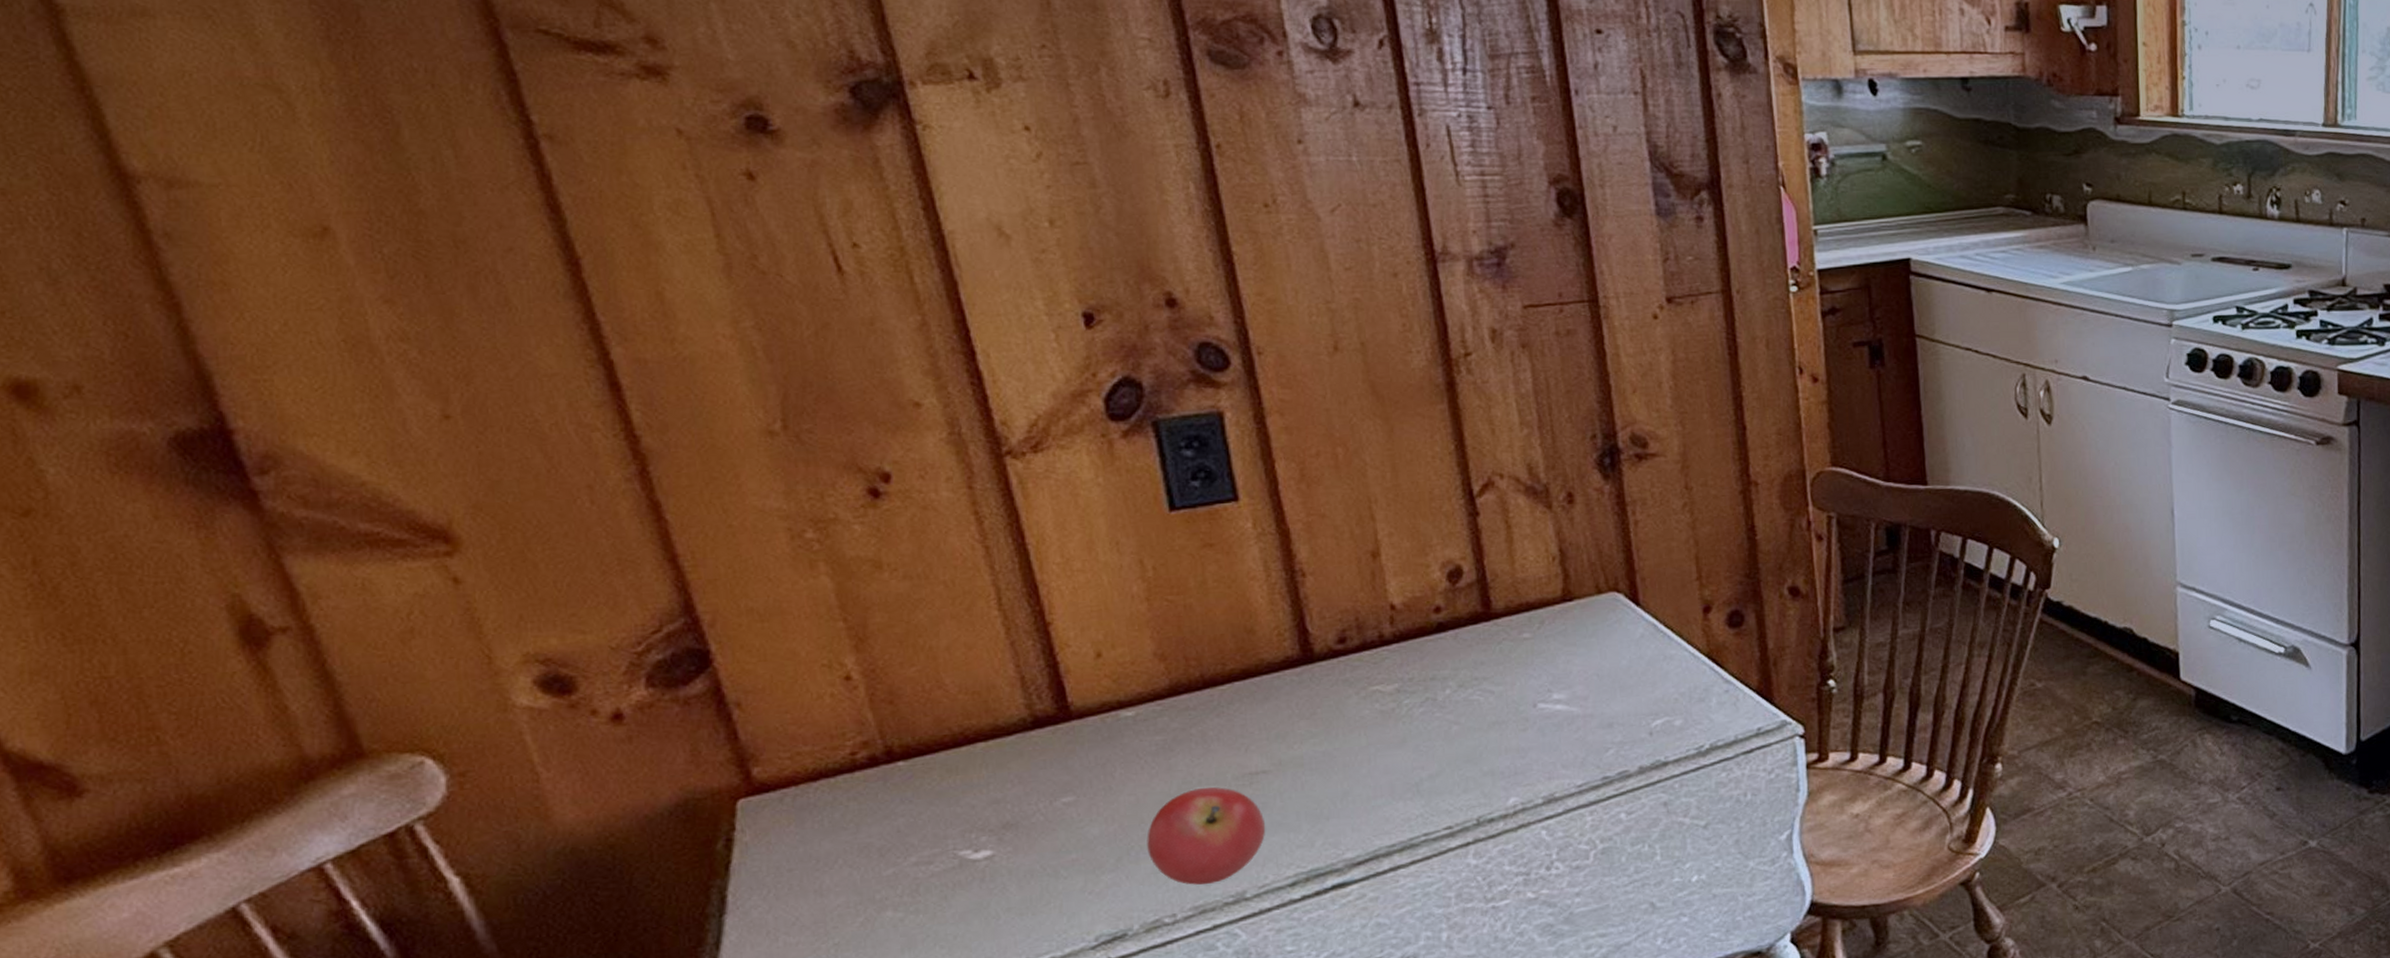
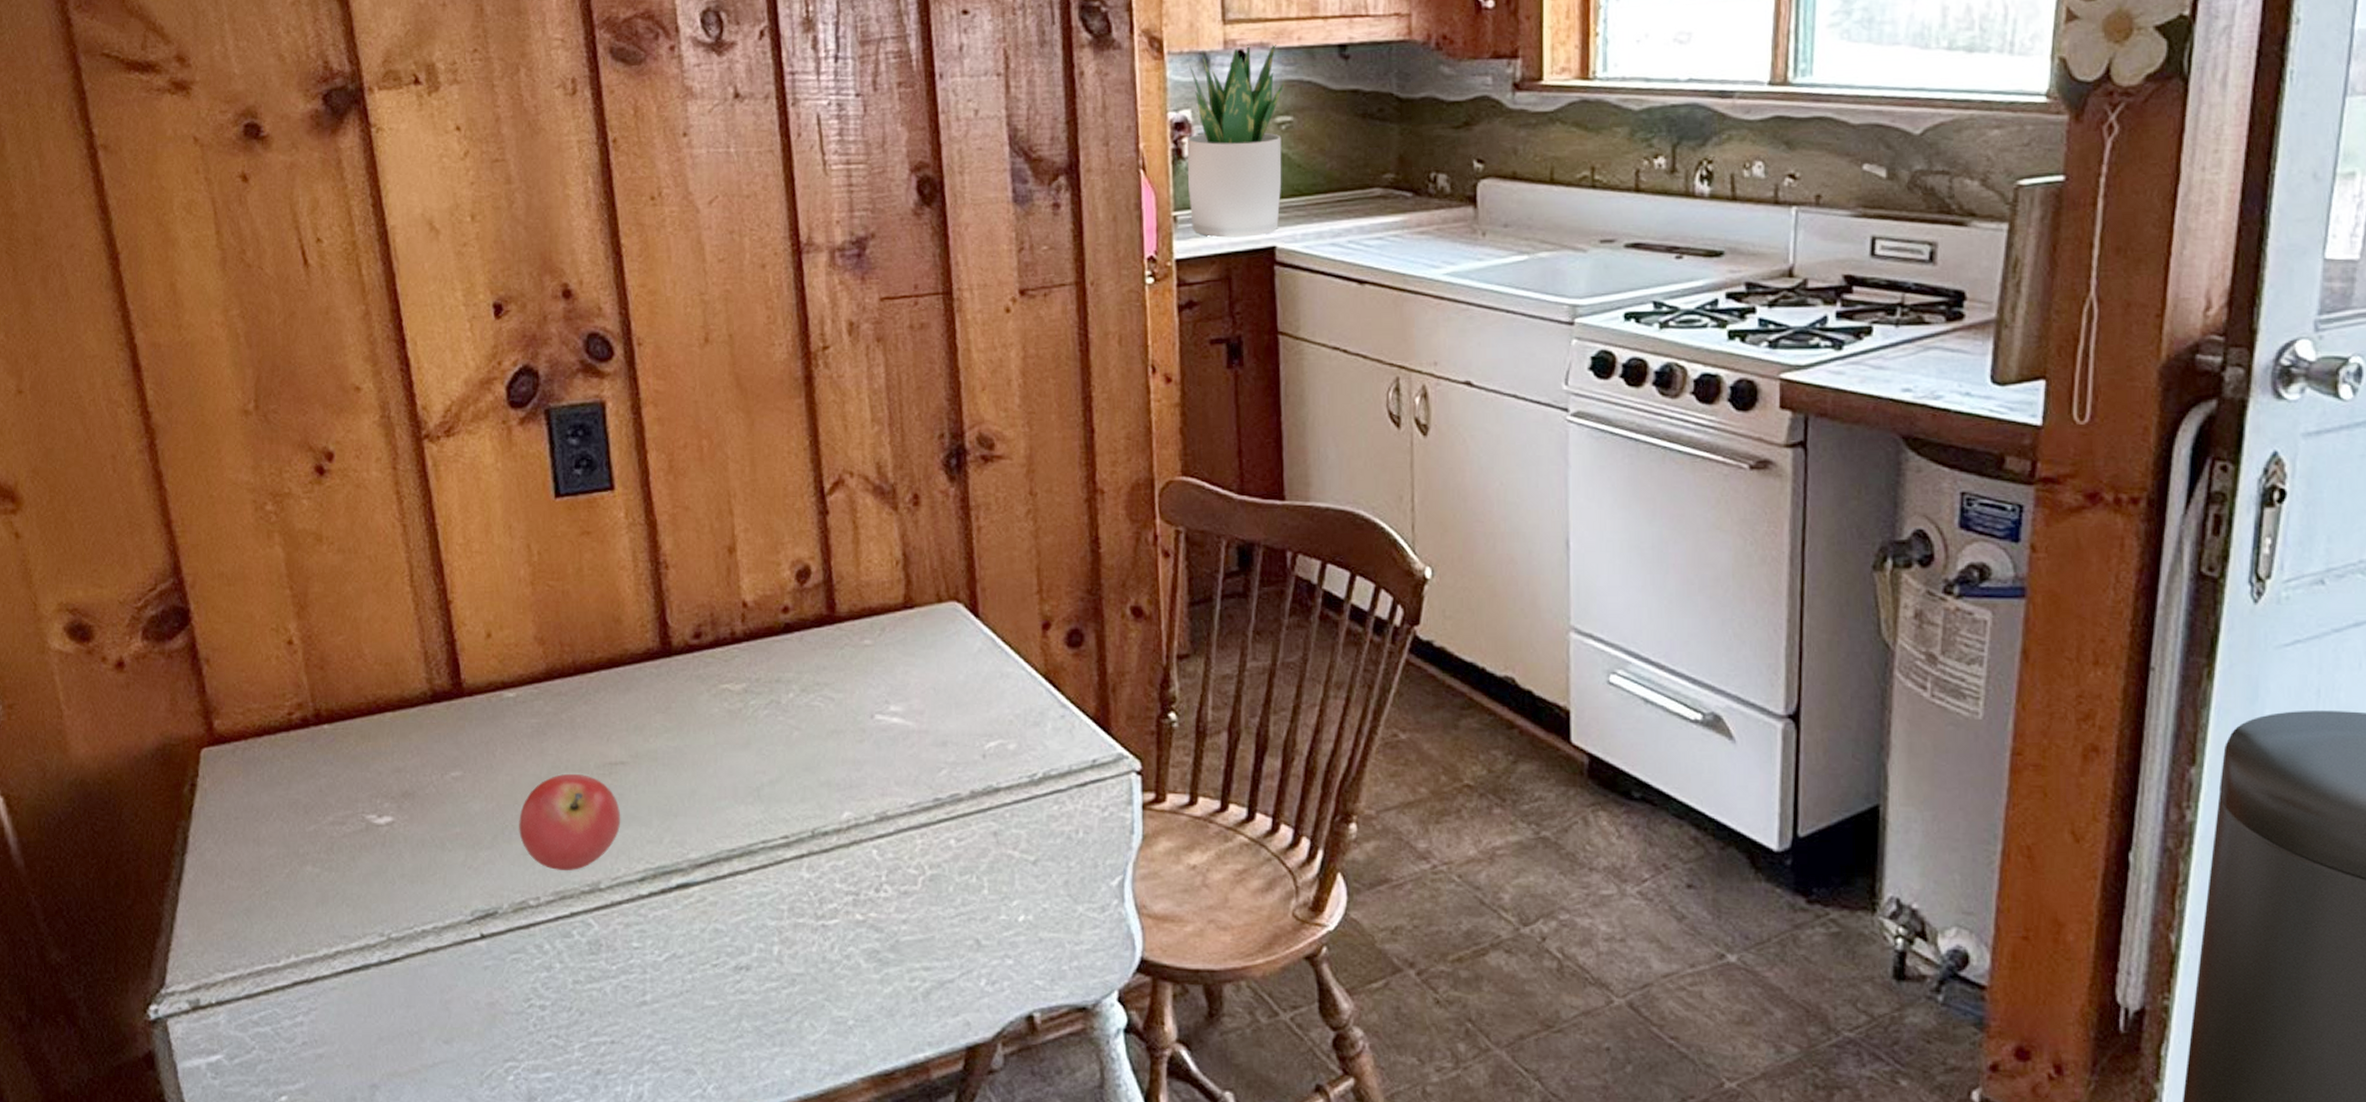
planter: none [1822,74,1914,250] -> present [1187,44,1285,238]

